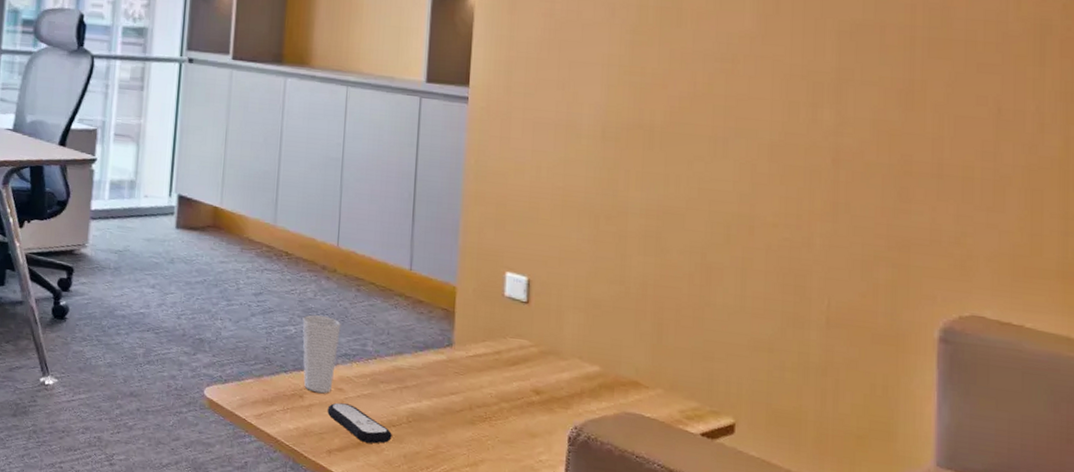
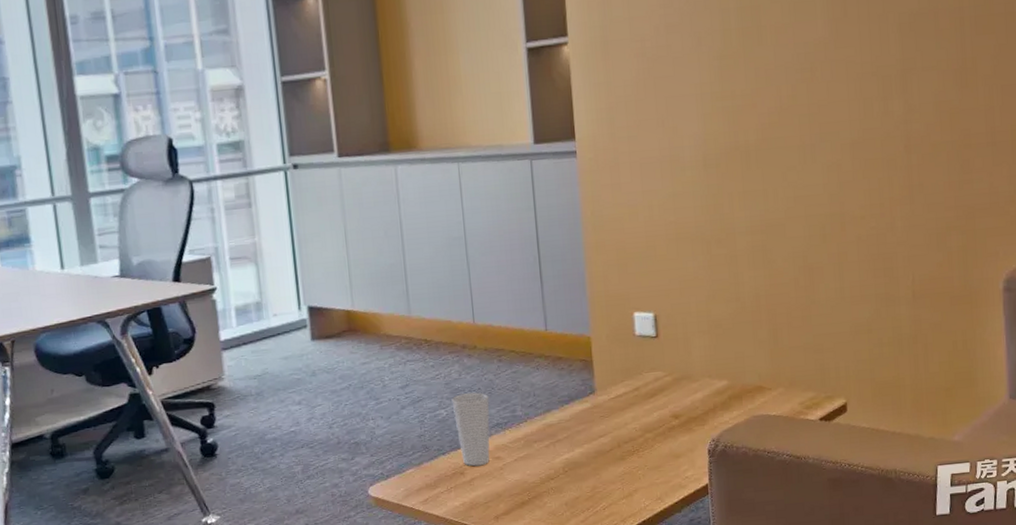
remote control: present [327,403,392,444] -> none [488,469,552,501]

